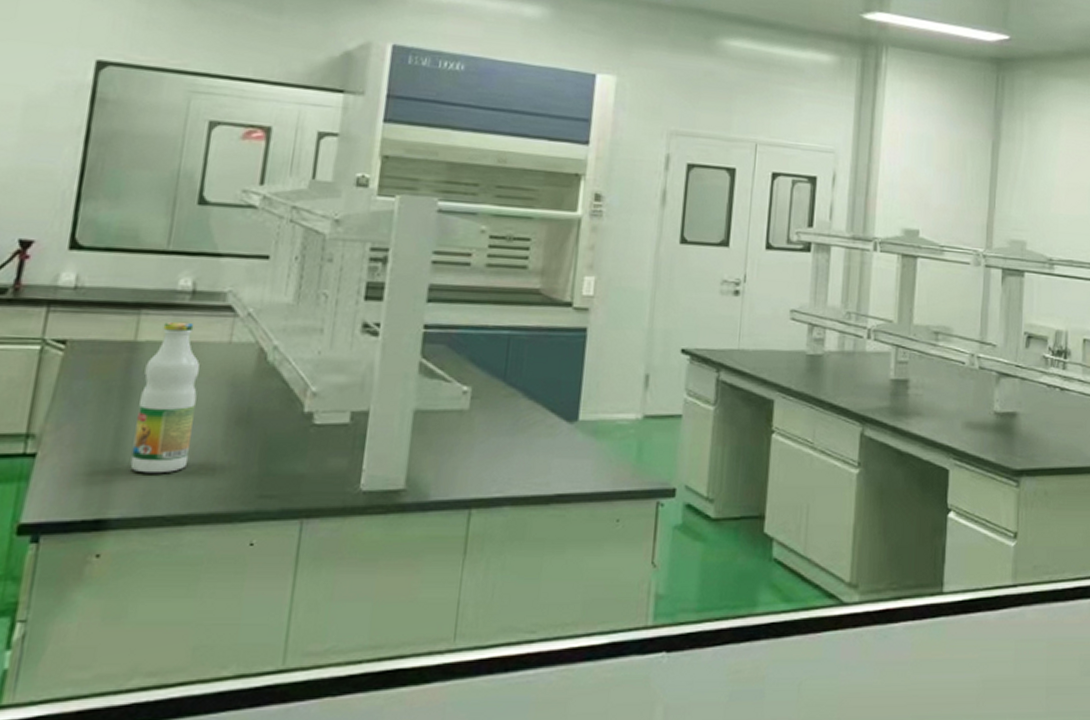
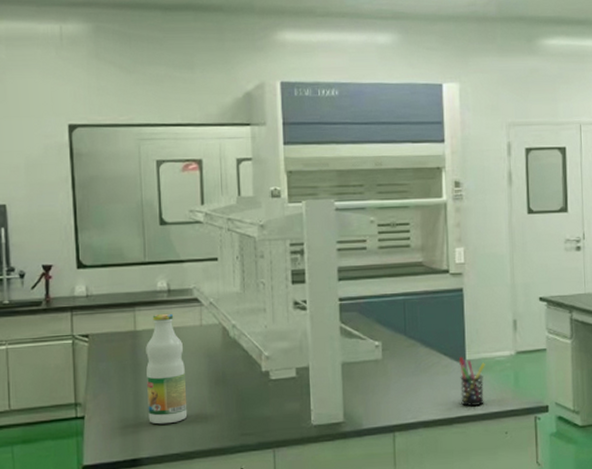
pen holder: none [564,415,602,483] -> present [459,356,485,406]

